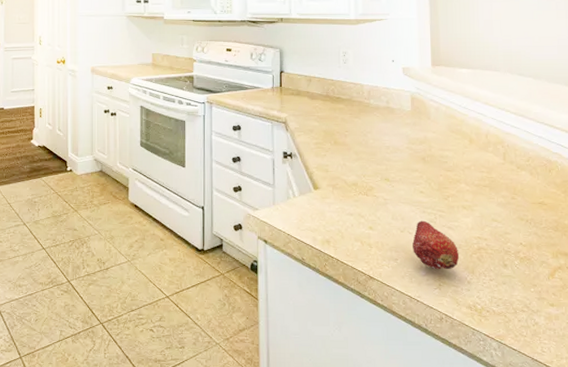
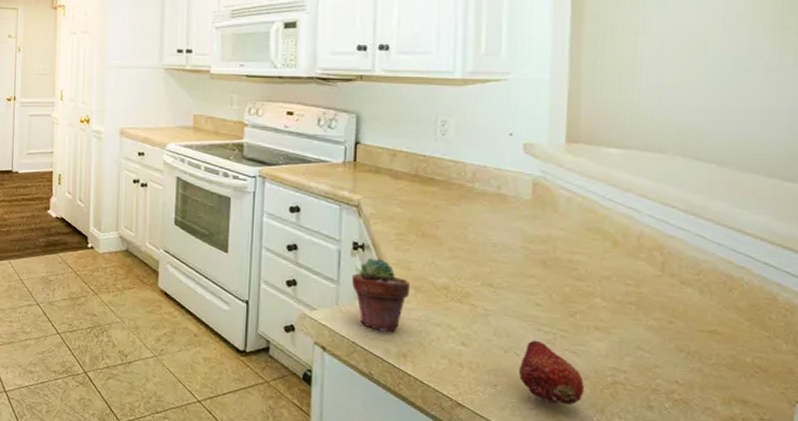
potted succulent: none [284,163,328,223] -> present [352,257,410,332]

